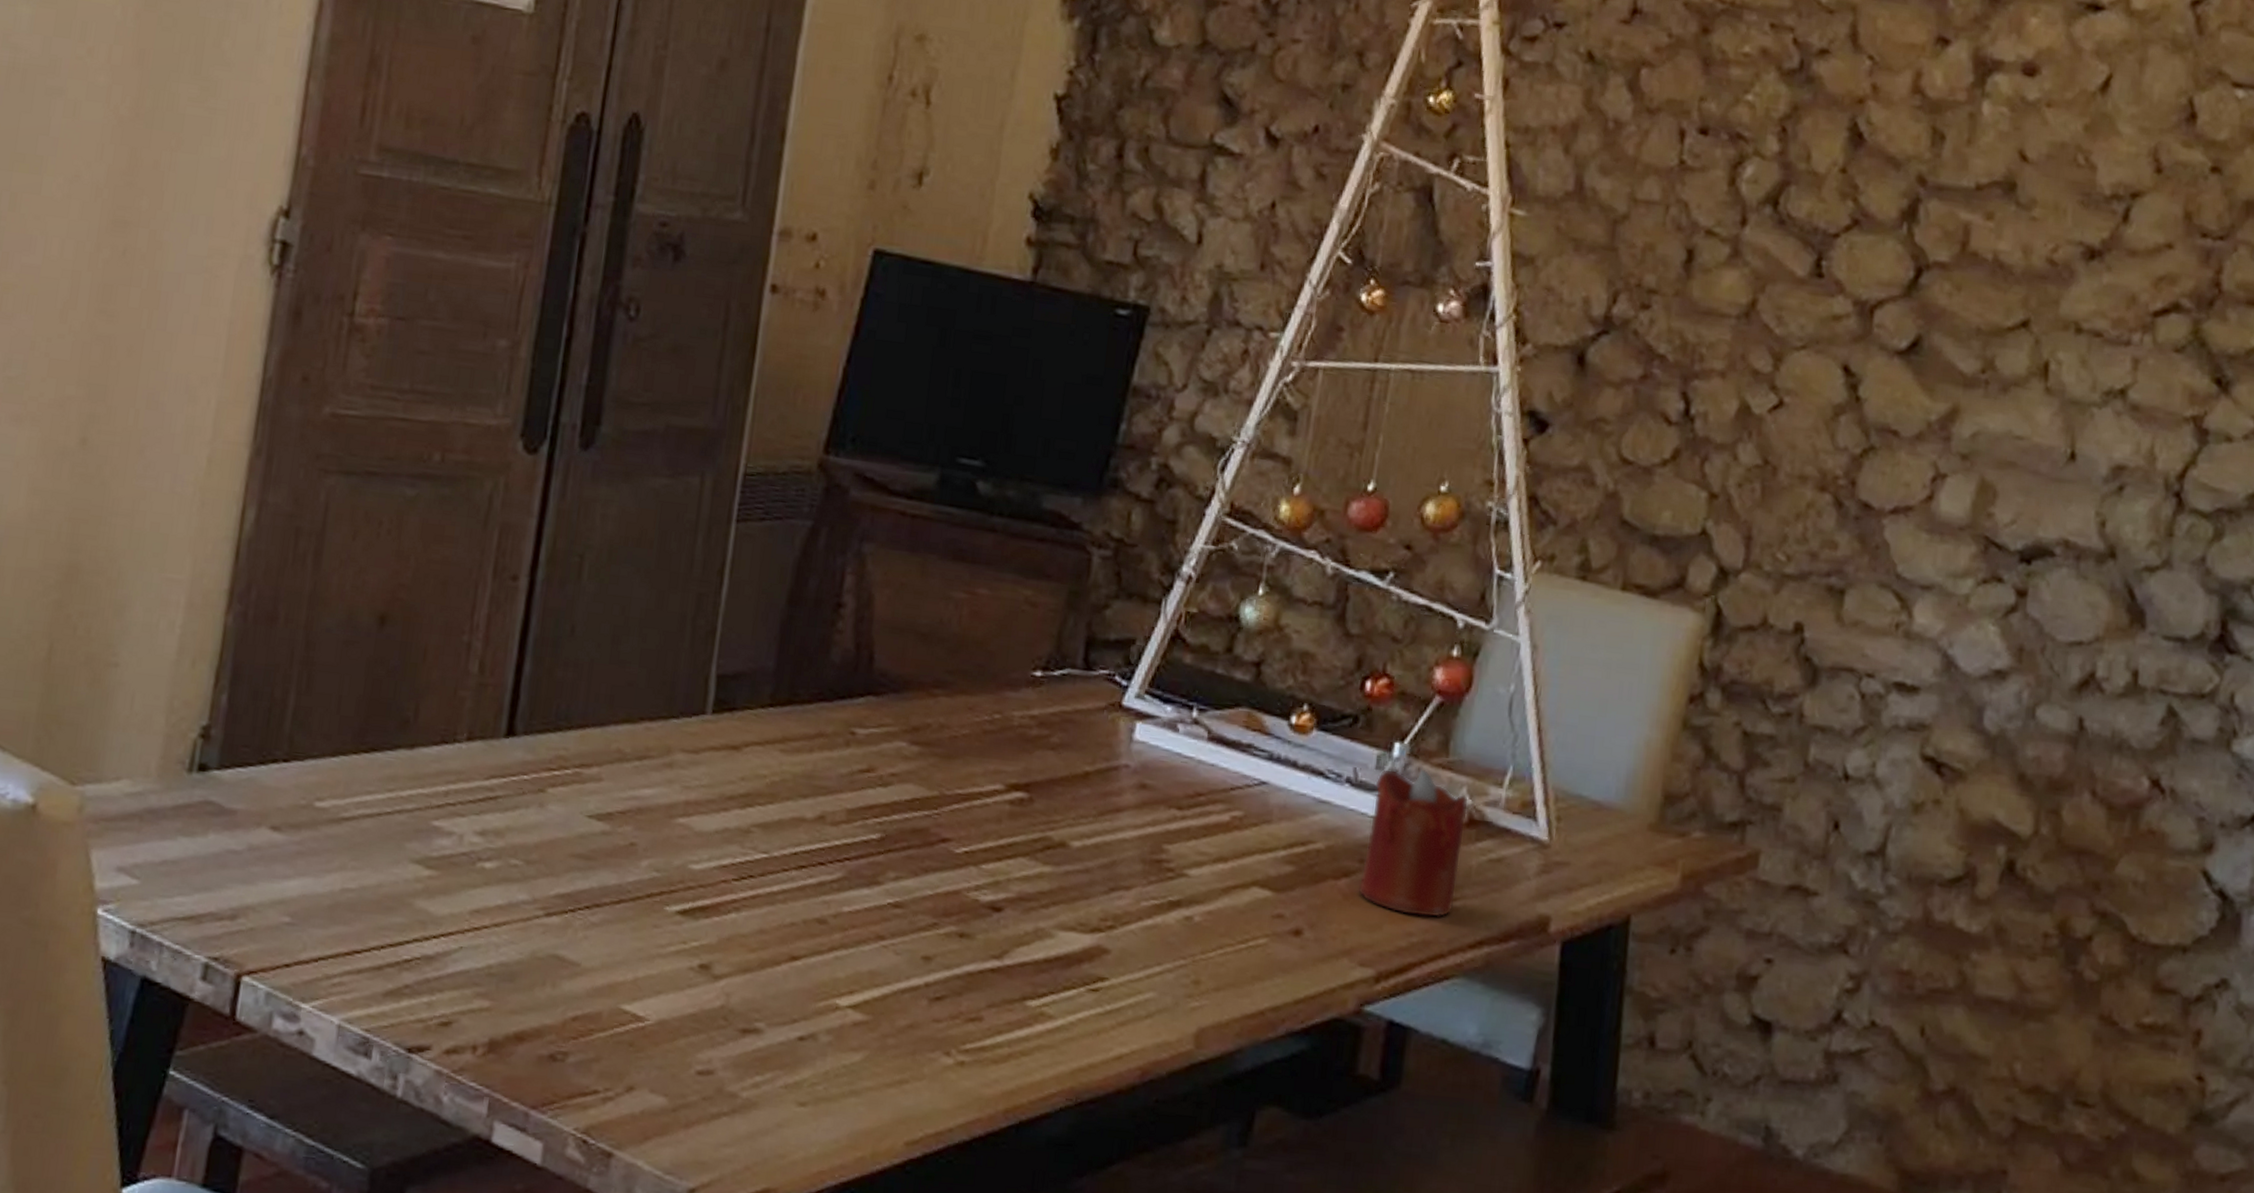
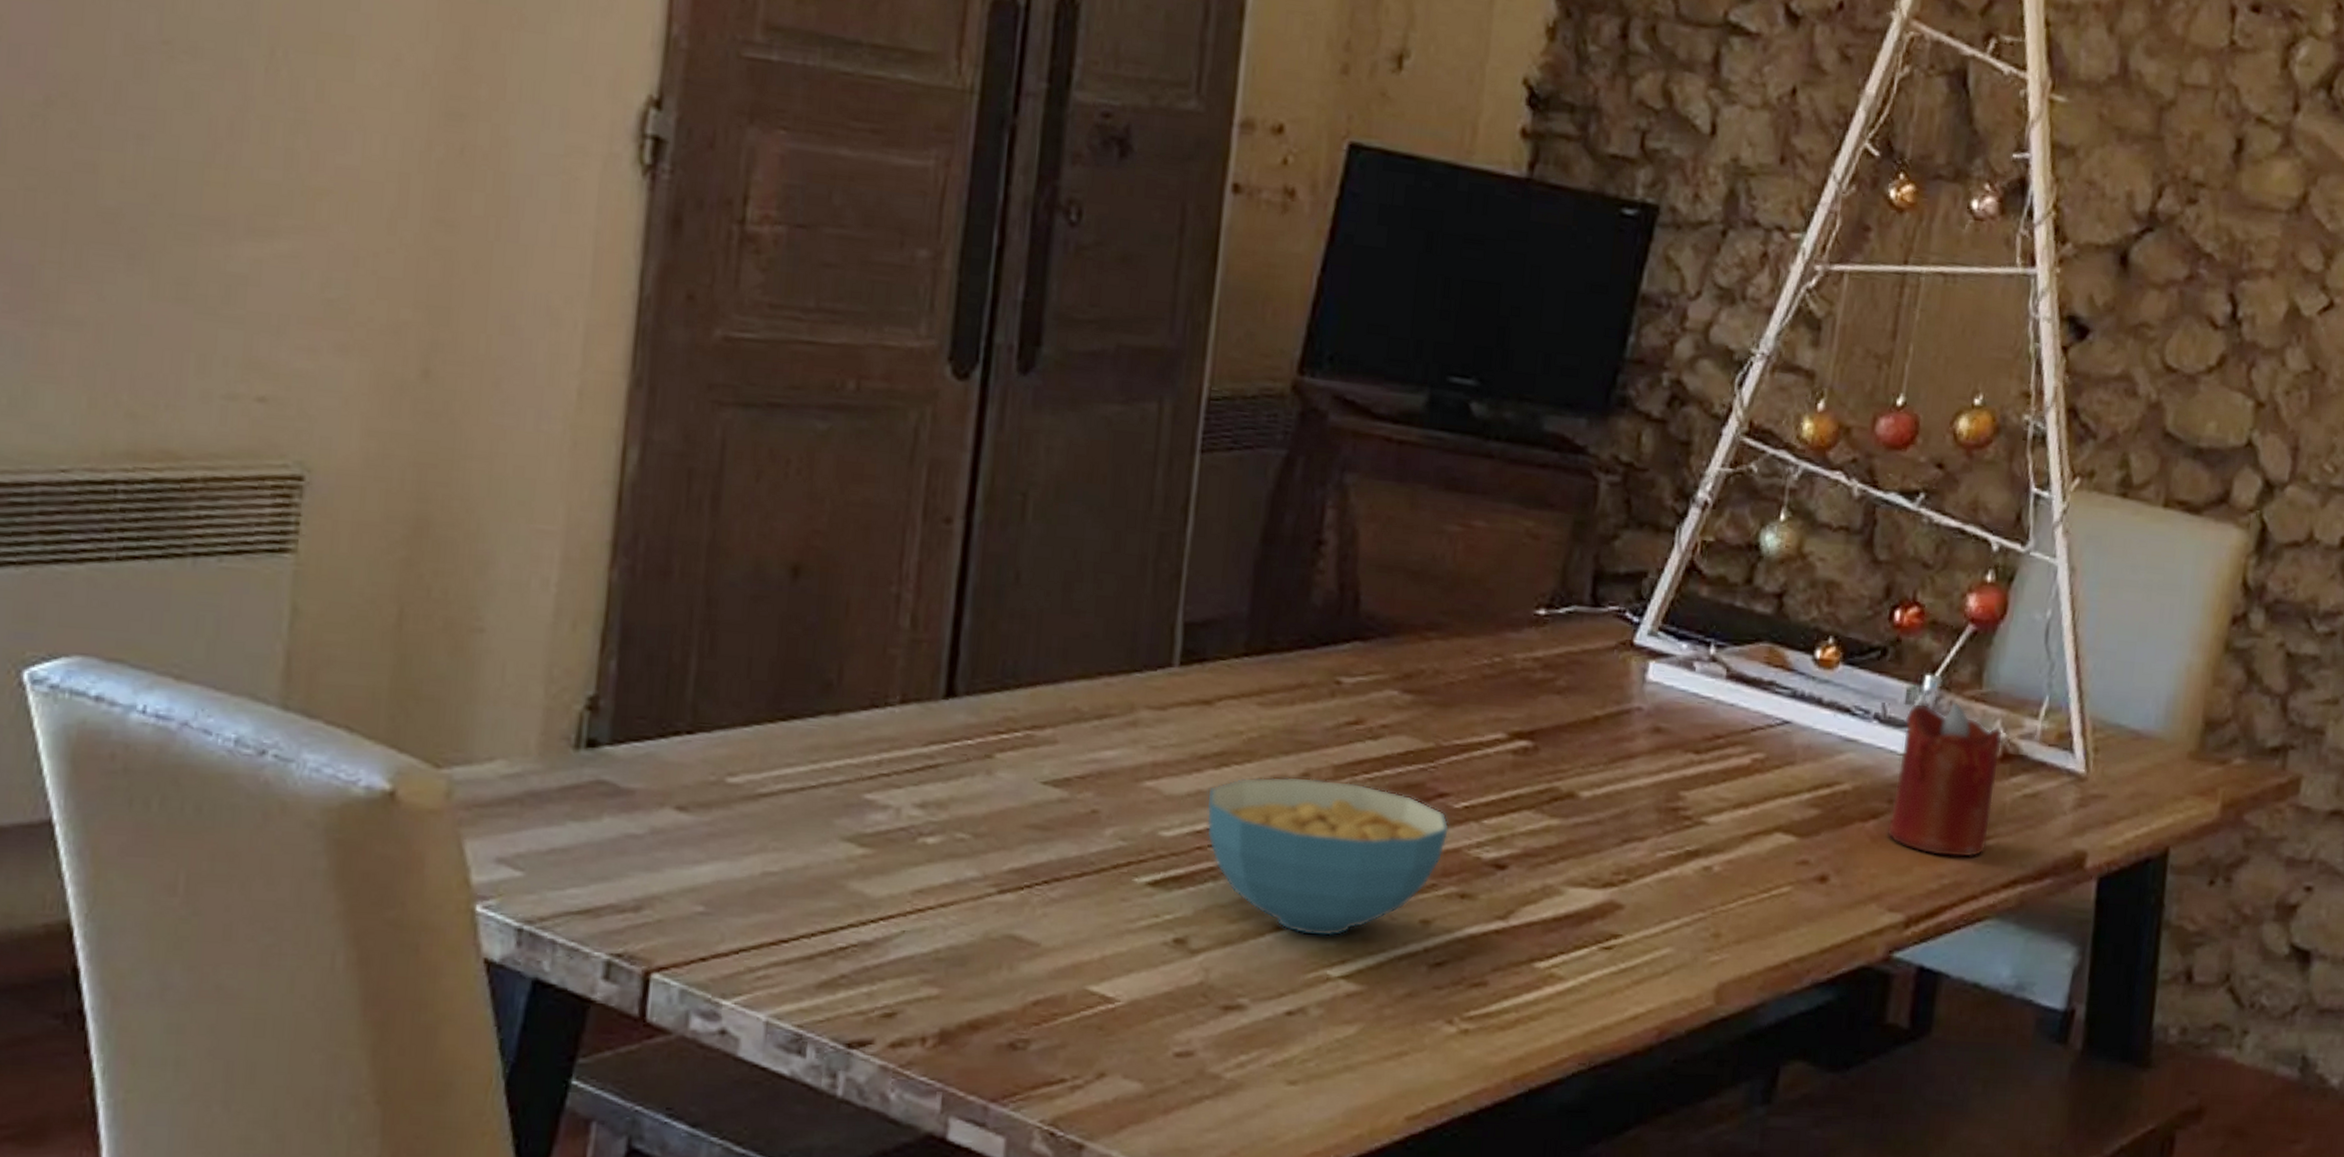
cereal bowl: none [731,817,951,968] -> present [1206,776,1450,937]

